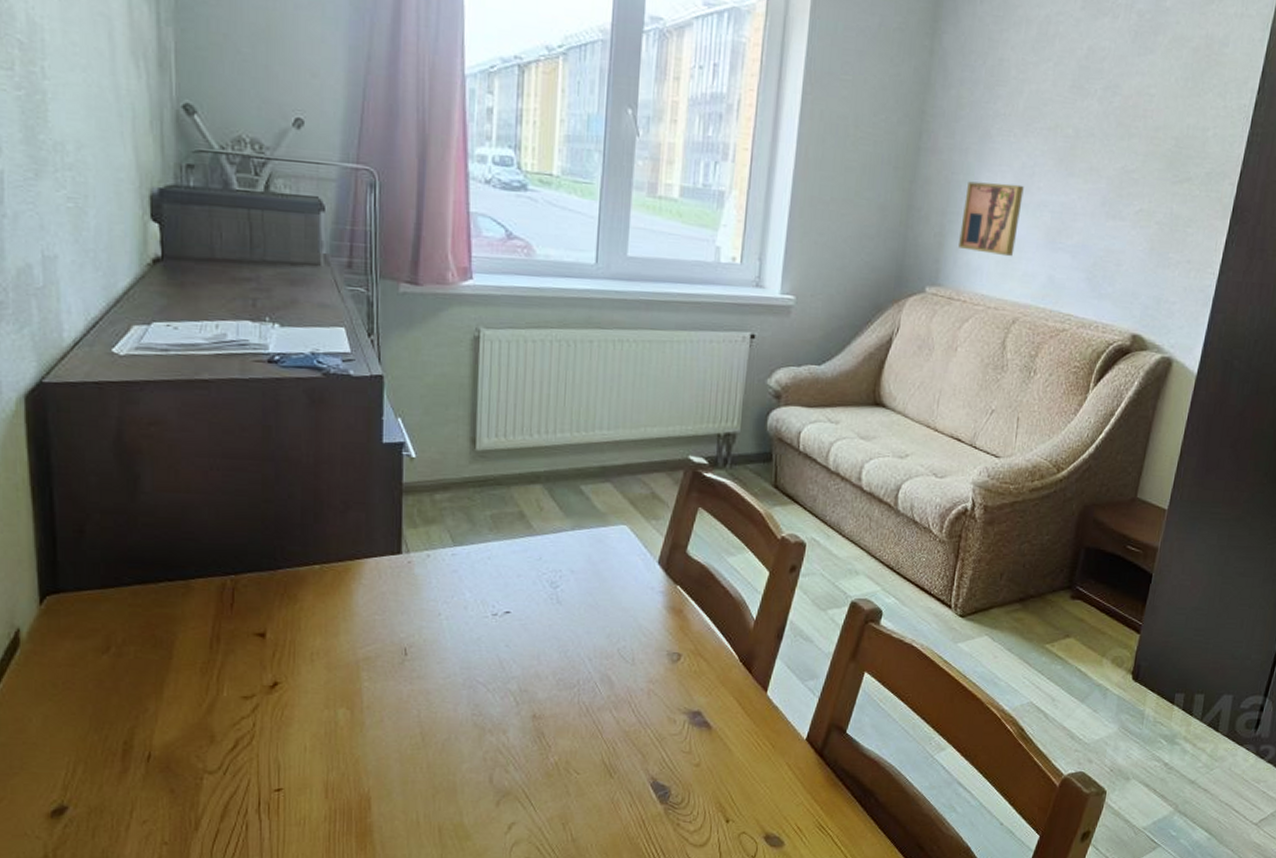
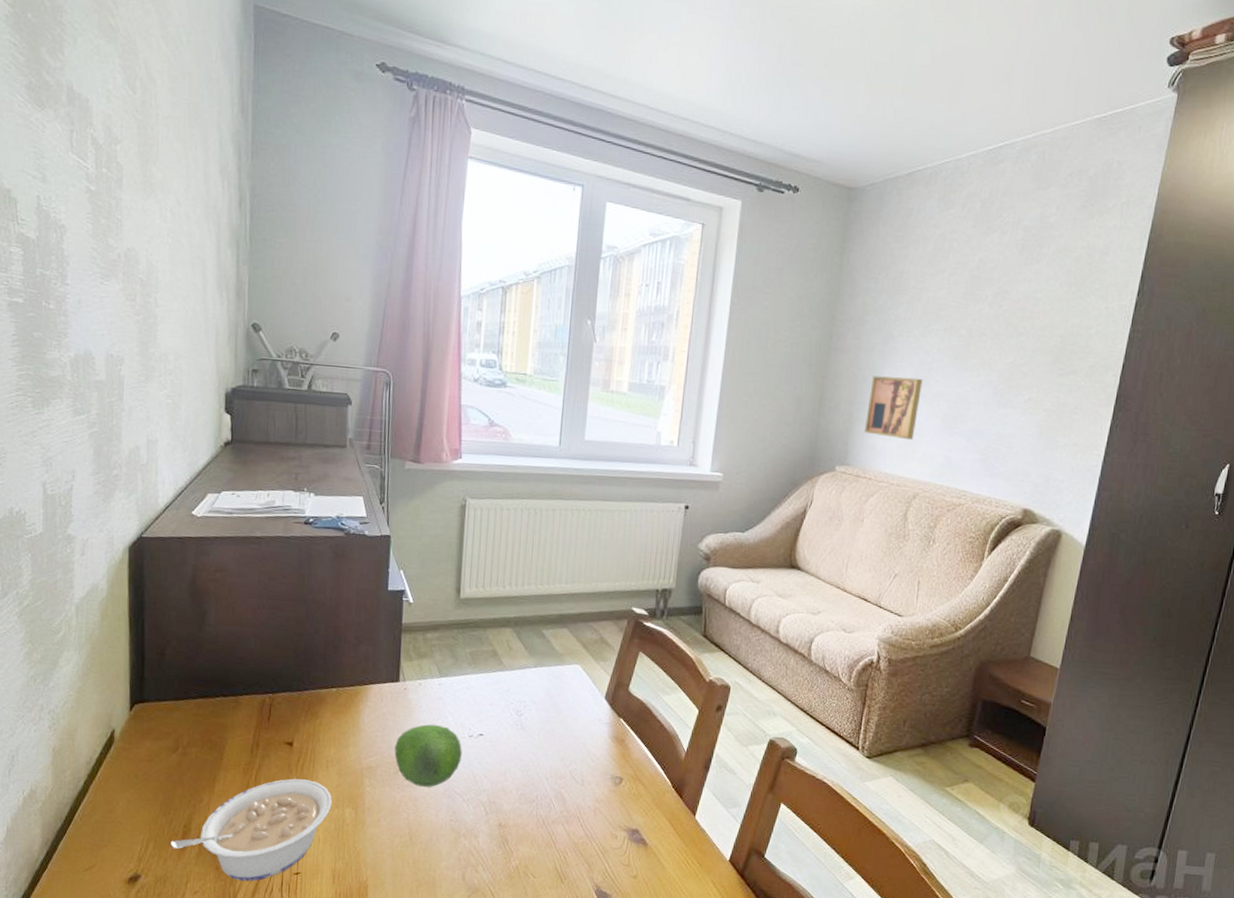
legume: none [106,677,320,804] -> present [170,778,332,882]
fruit: none [399,602,484,677] -> present [394,724,462,787]

